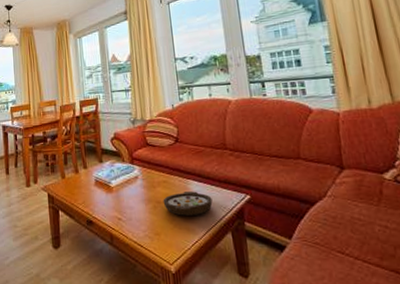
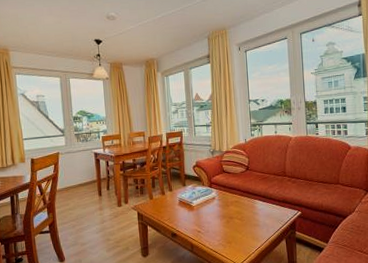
bowl: present [163,191,213,216] -> none [234,209,273,228]

